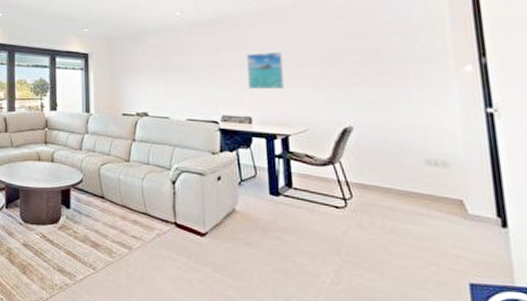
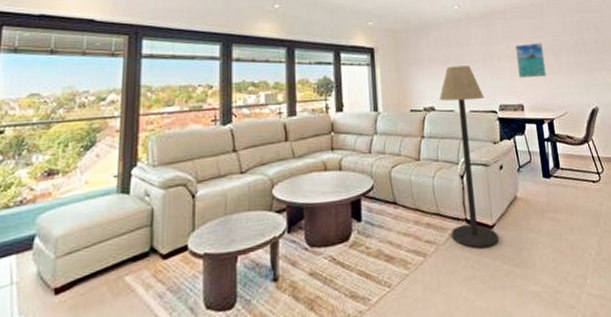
floor lamp: none [153,74,210,254] -> present [439,65,499,249]

